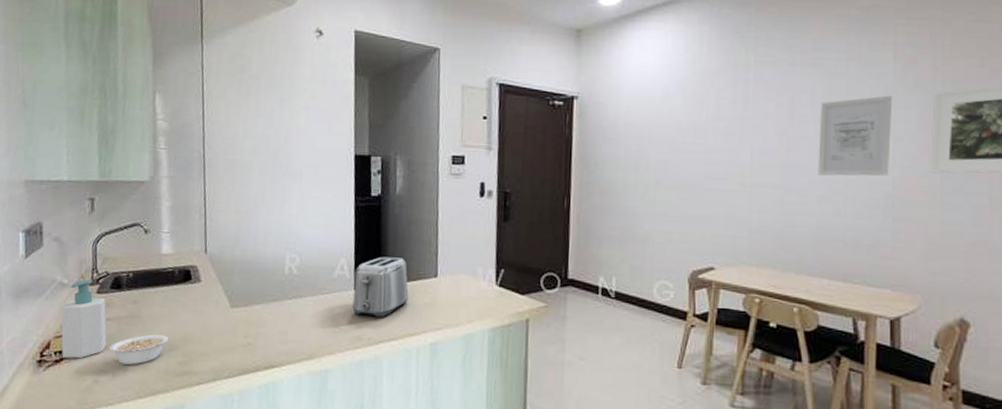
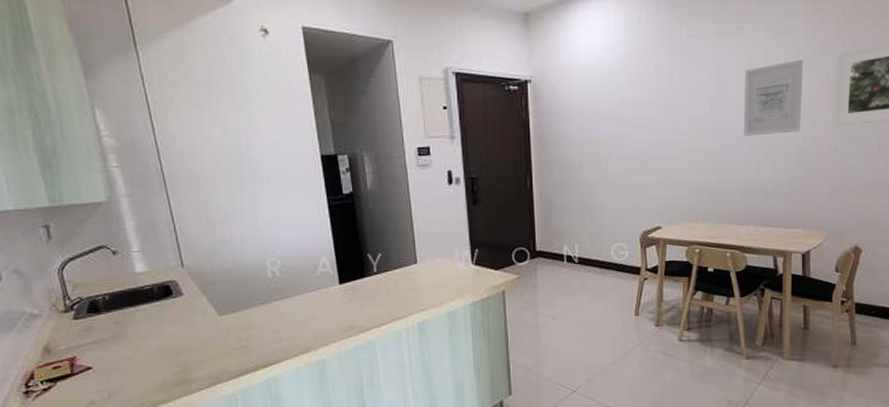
soap bottle: present [60,279,107,359] -> none [37,307,95,387]
legume: present [109,334,169,366] -> none [99,350,161,384]
toaster: present [352,256,409,317] -> none [338,249,392,307]

